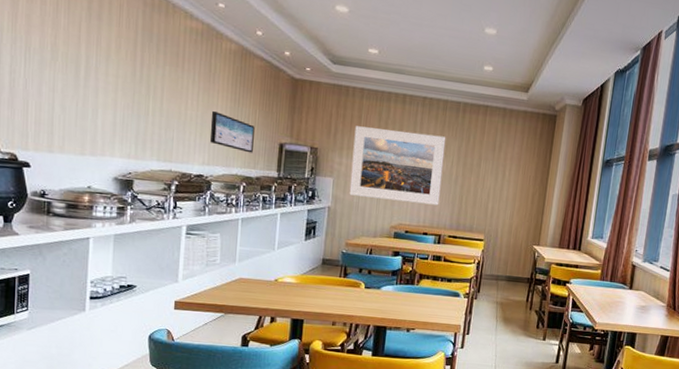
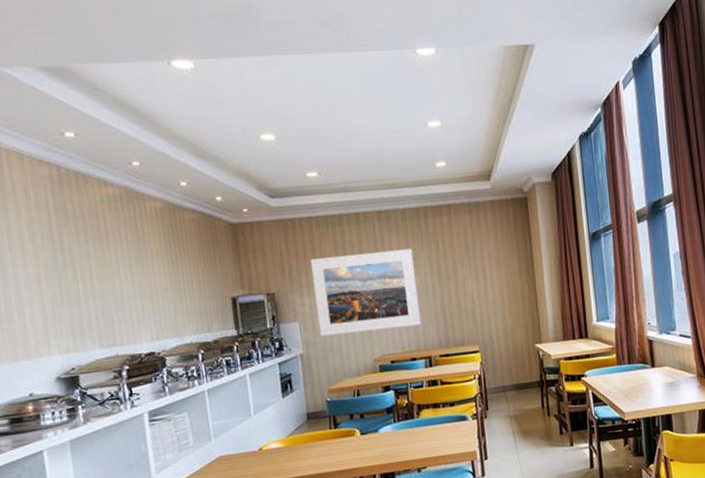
wall art: present [210,111,255,153] -> none [149,279,204,316]

